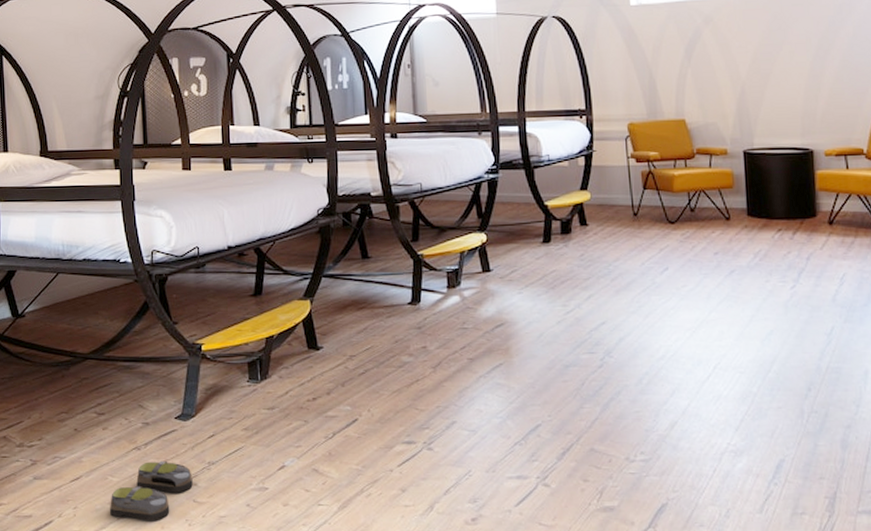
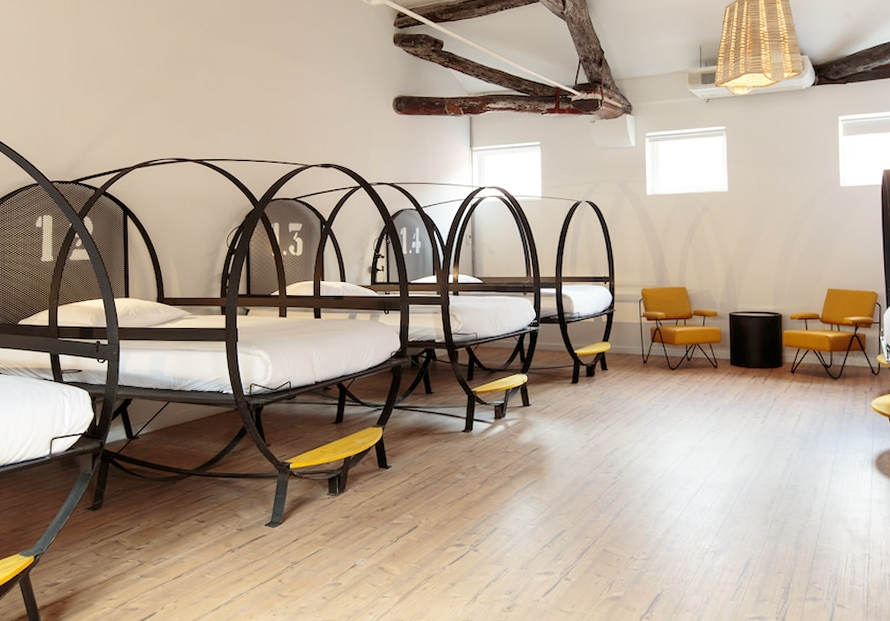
slippers: present [109,460,193,522] -> none [205,561,278,612]

